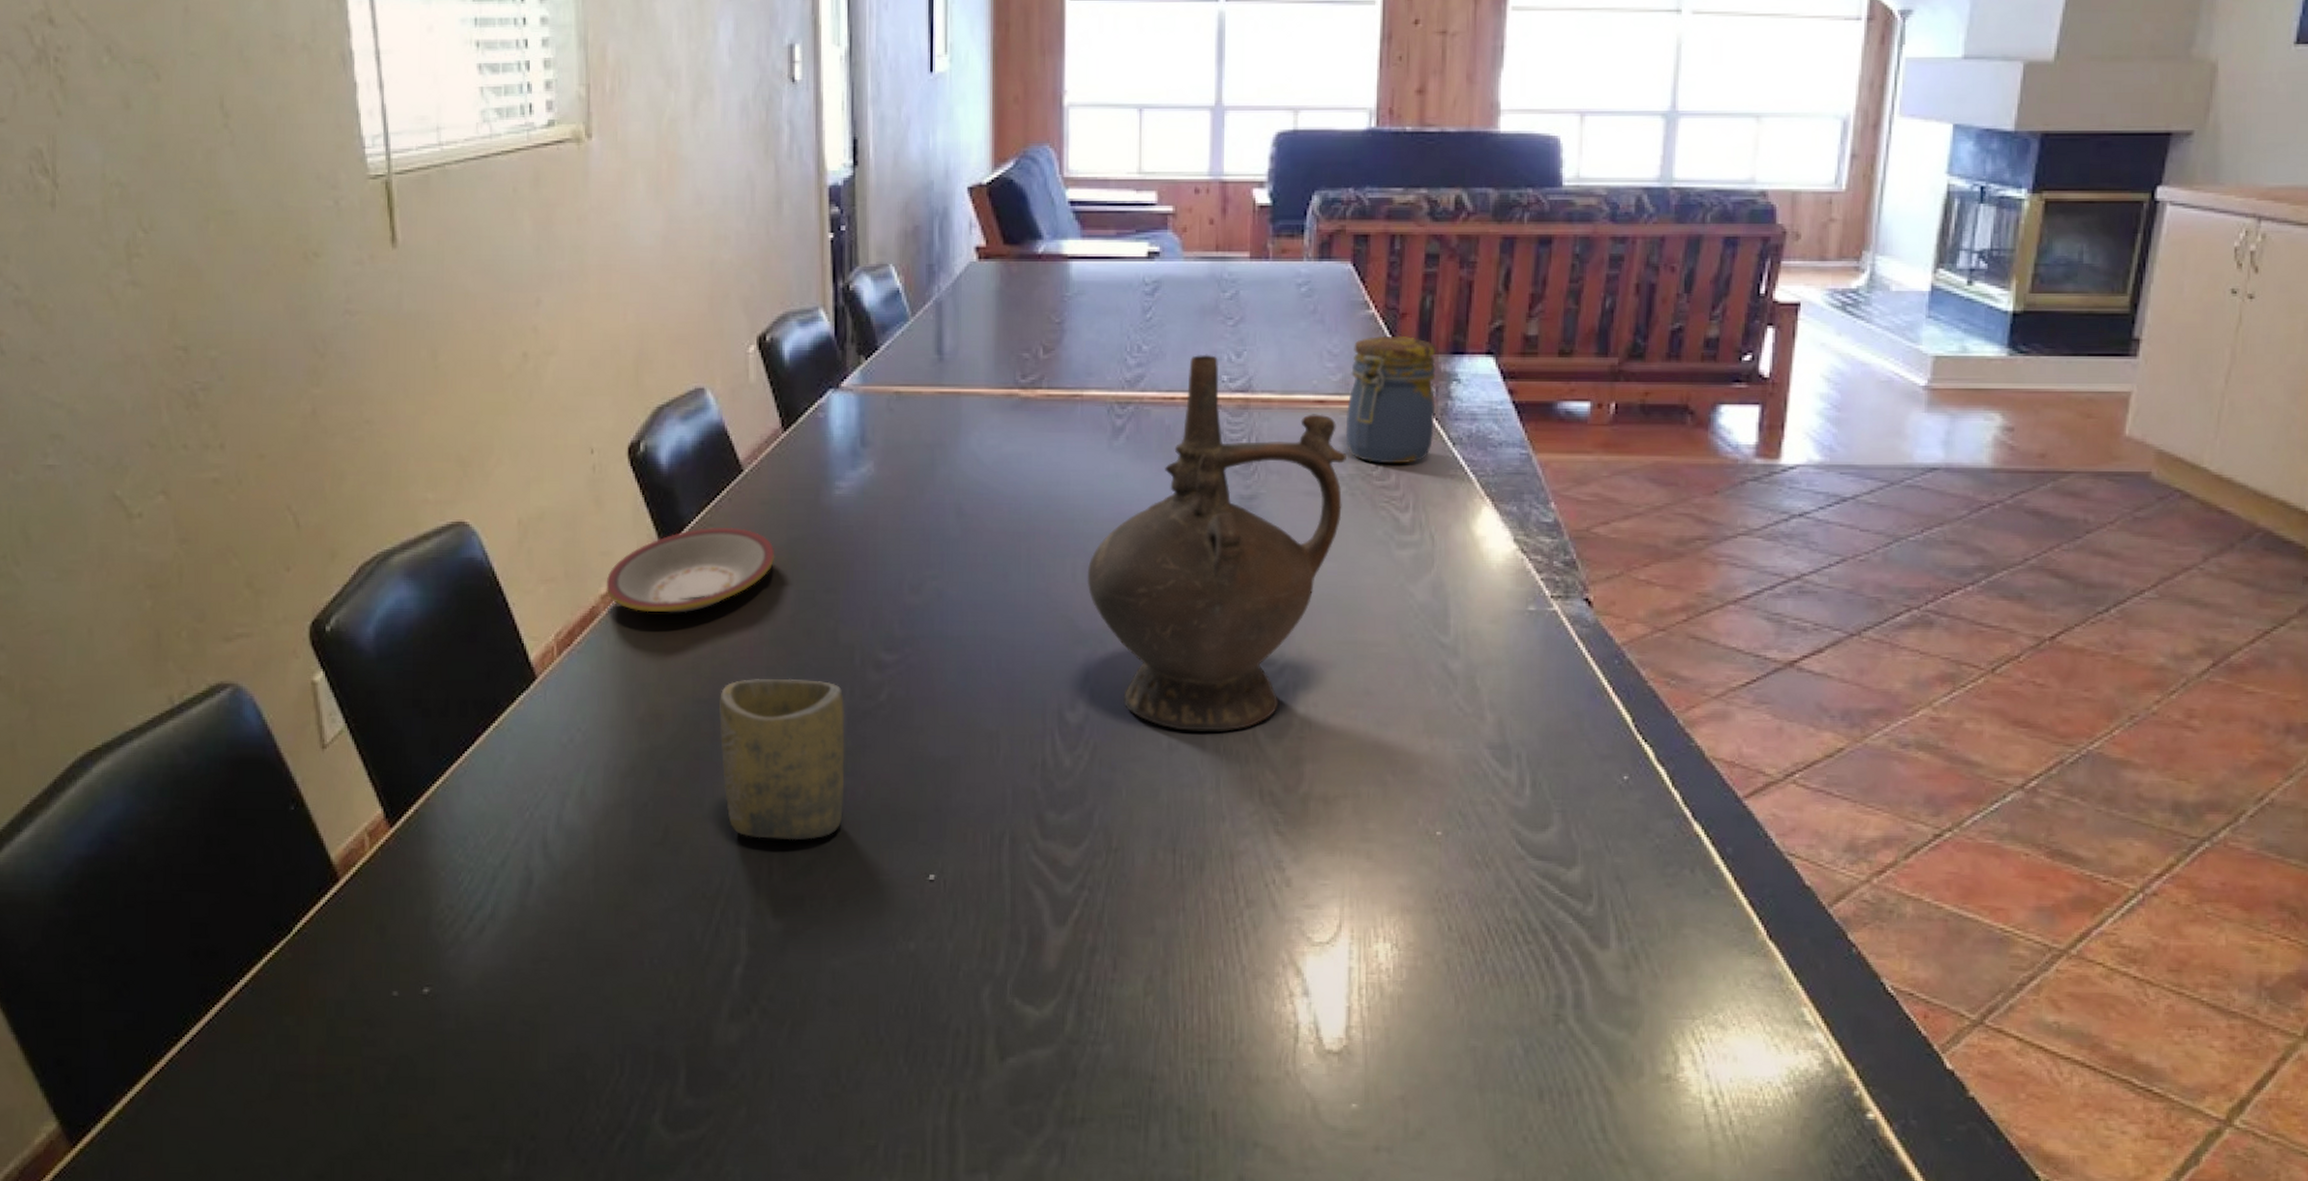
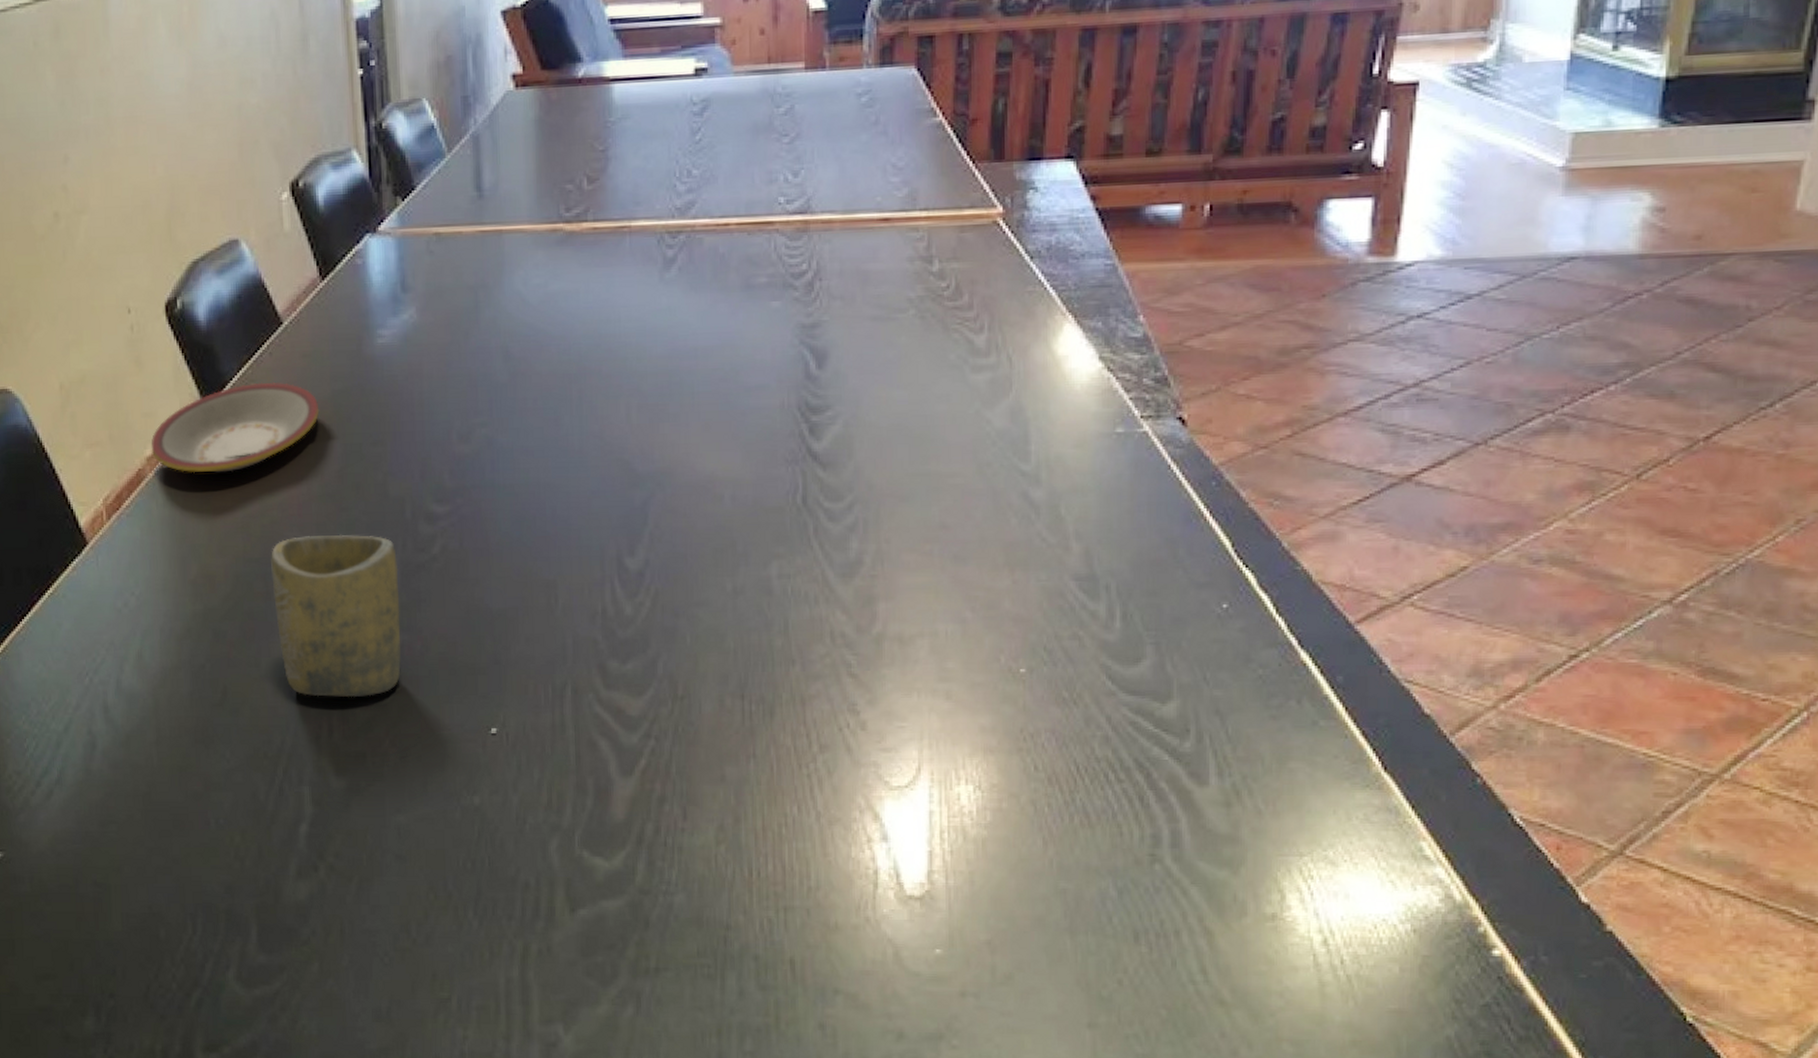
ceremonial vessel: present [1087,354,1346,731] -> none [642,175,915,573]
jar: present [1345,336,1436,464] -> none [913,144,1011,283]

